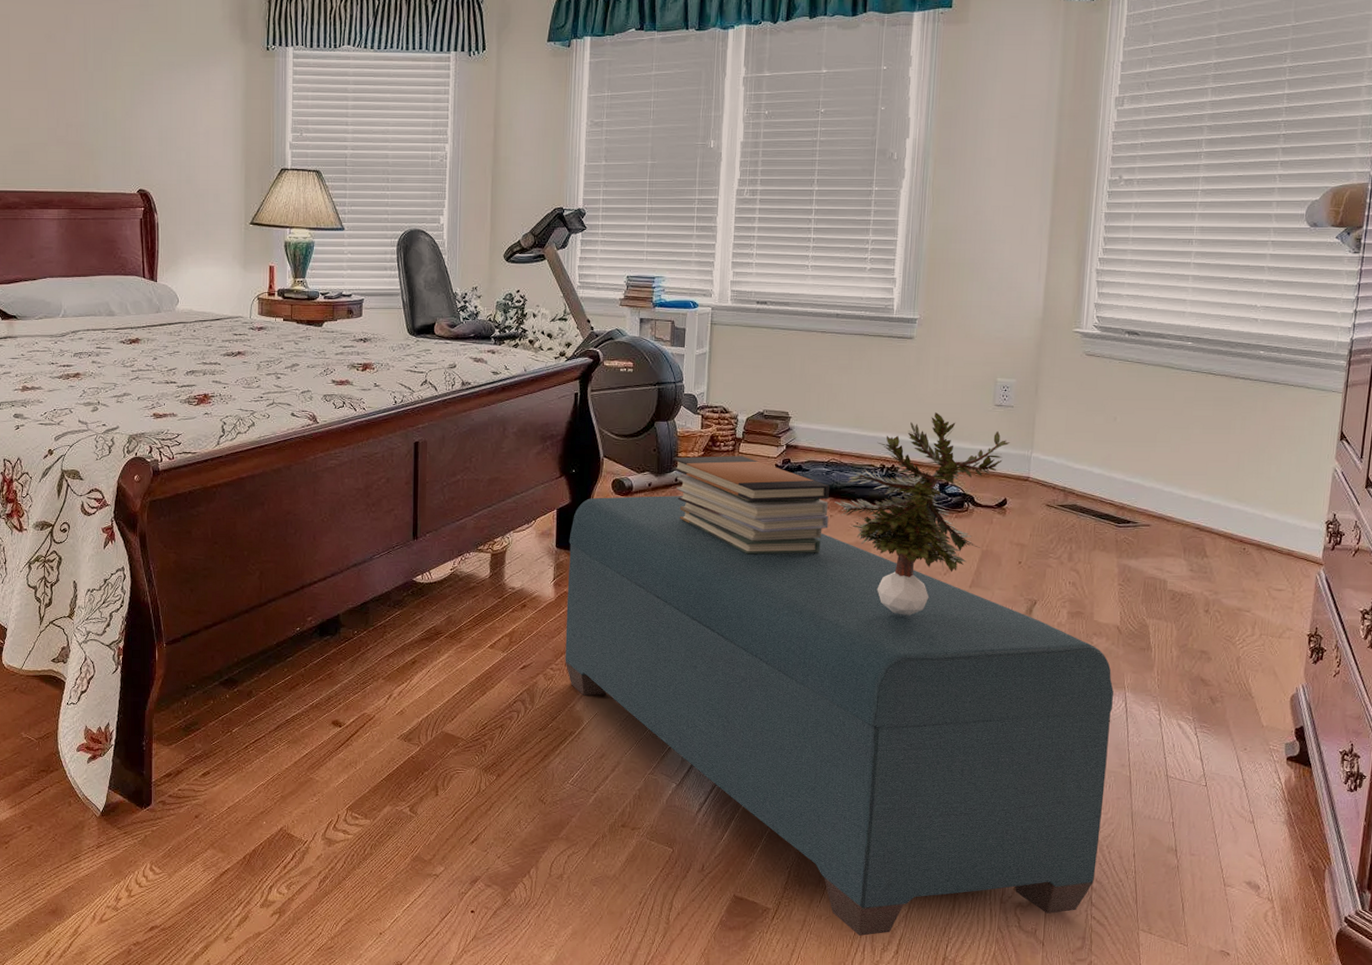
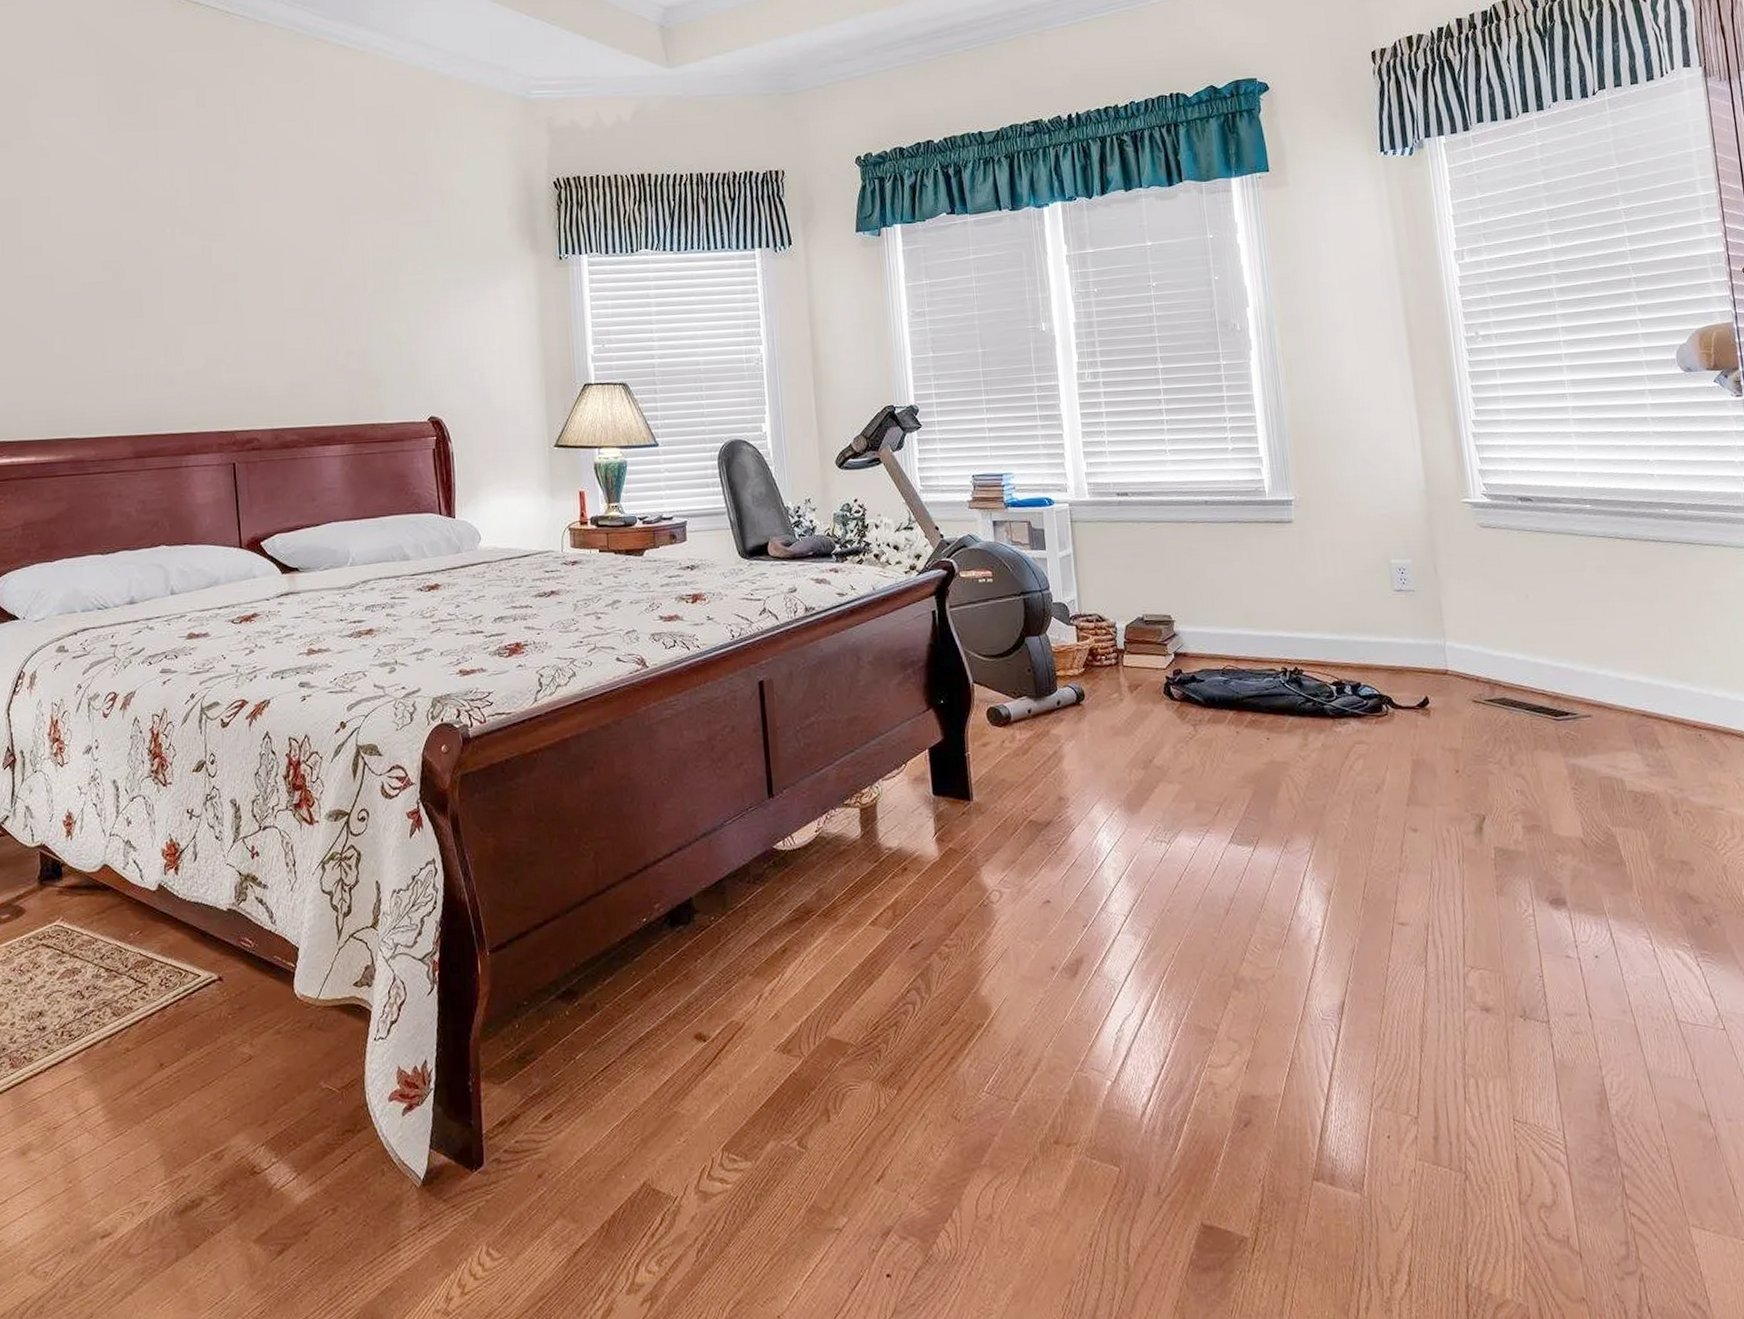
bench: present [565,496,1114,936] -> none [946,722,1623,1265]
book stack: present [673,456,829,555] -> none [1051,670,1237,786]
potted plant: present [834,412,1010,616] -> none [1238,603,1419,846]

